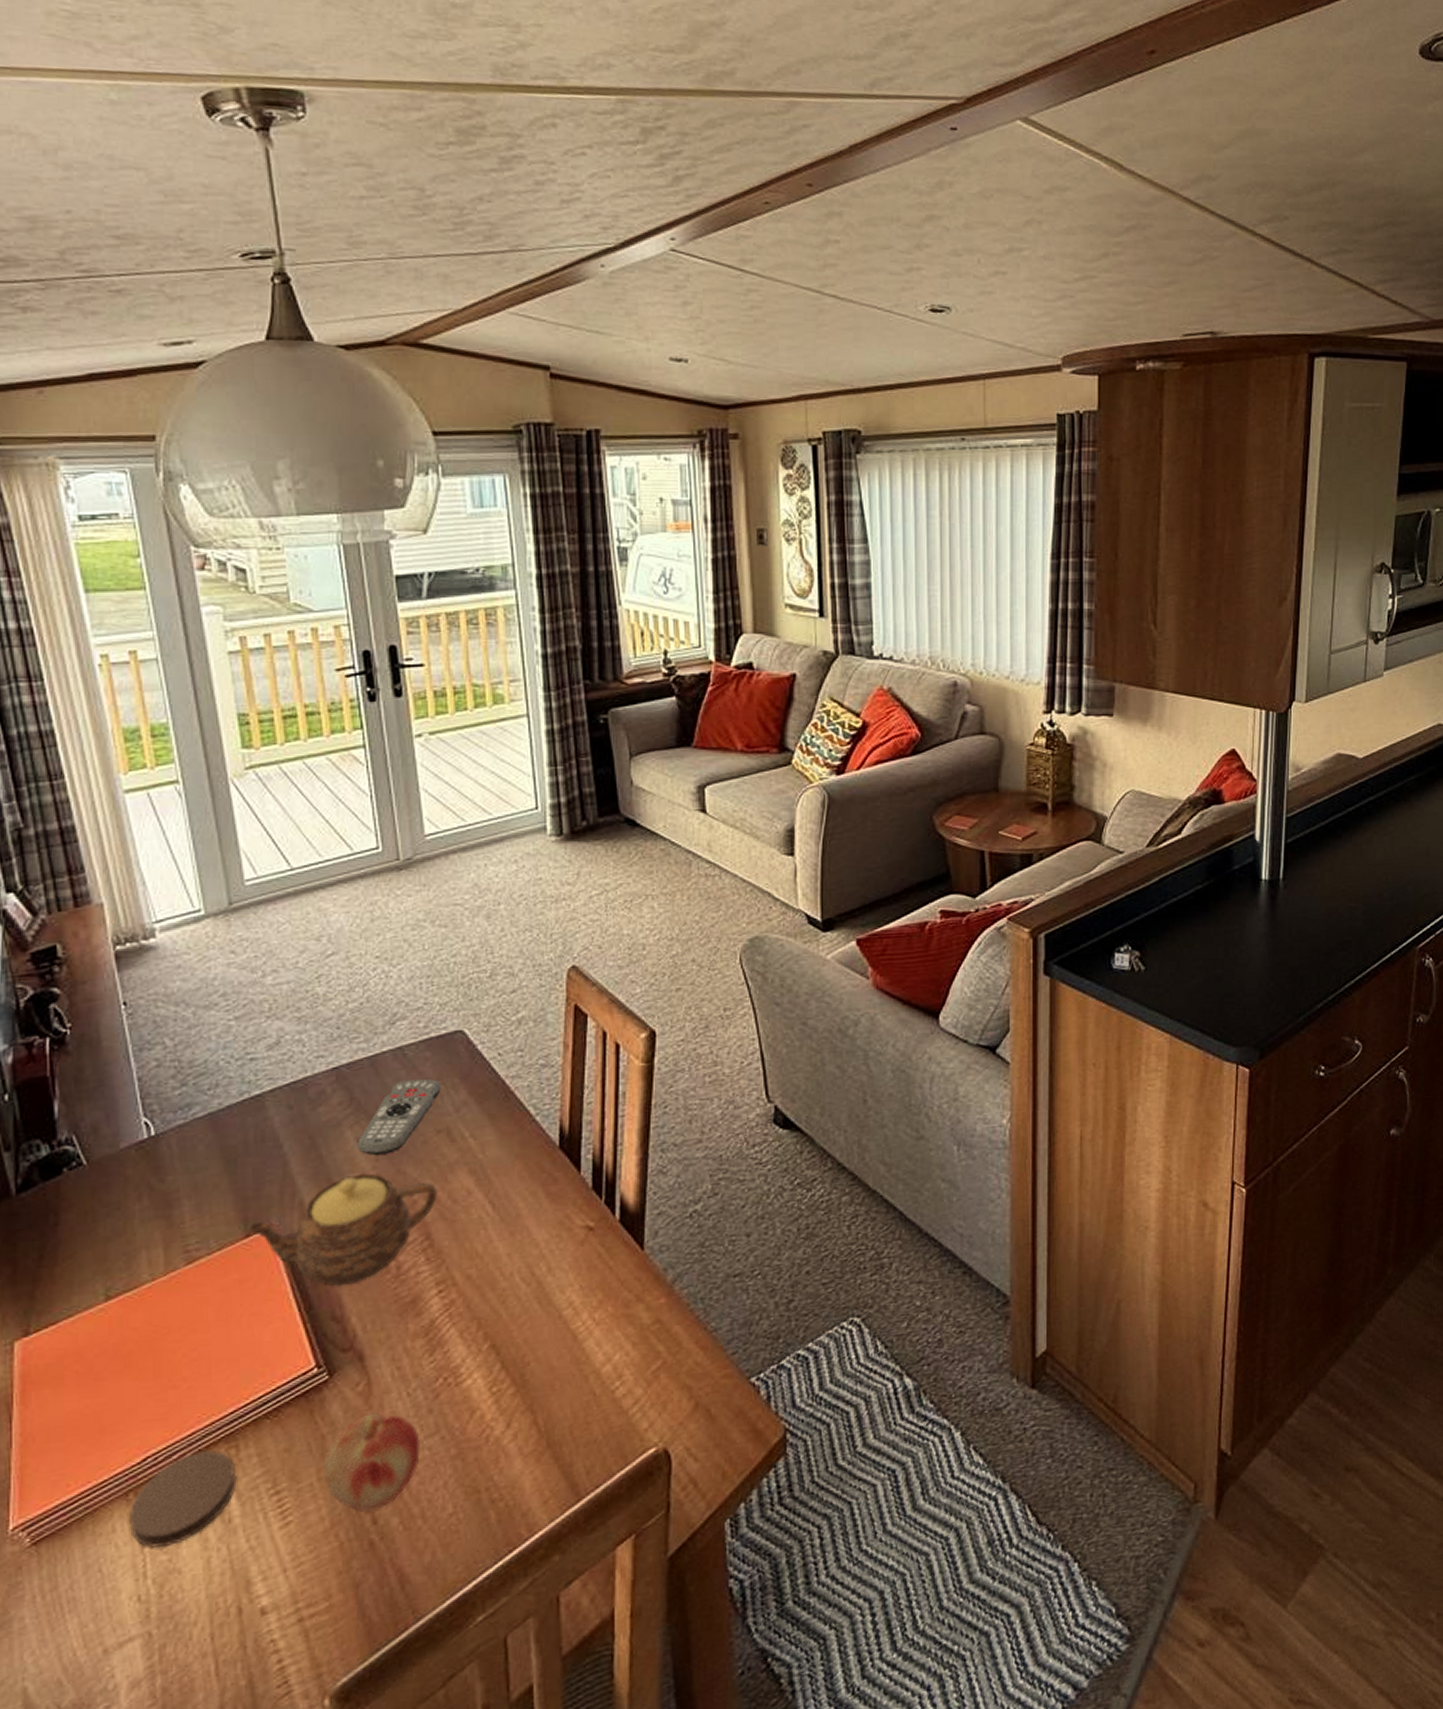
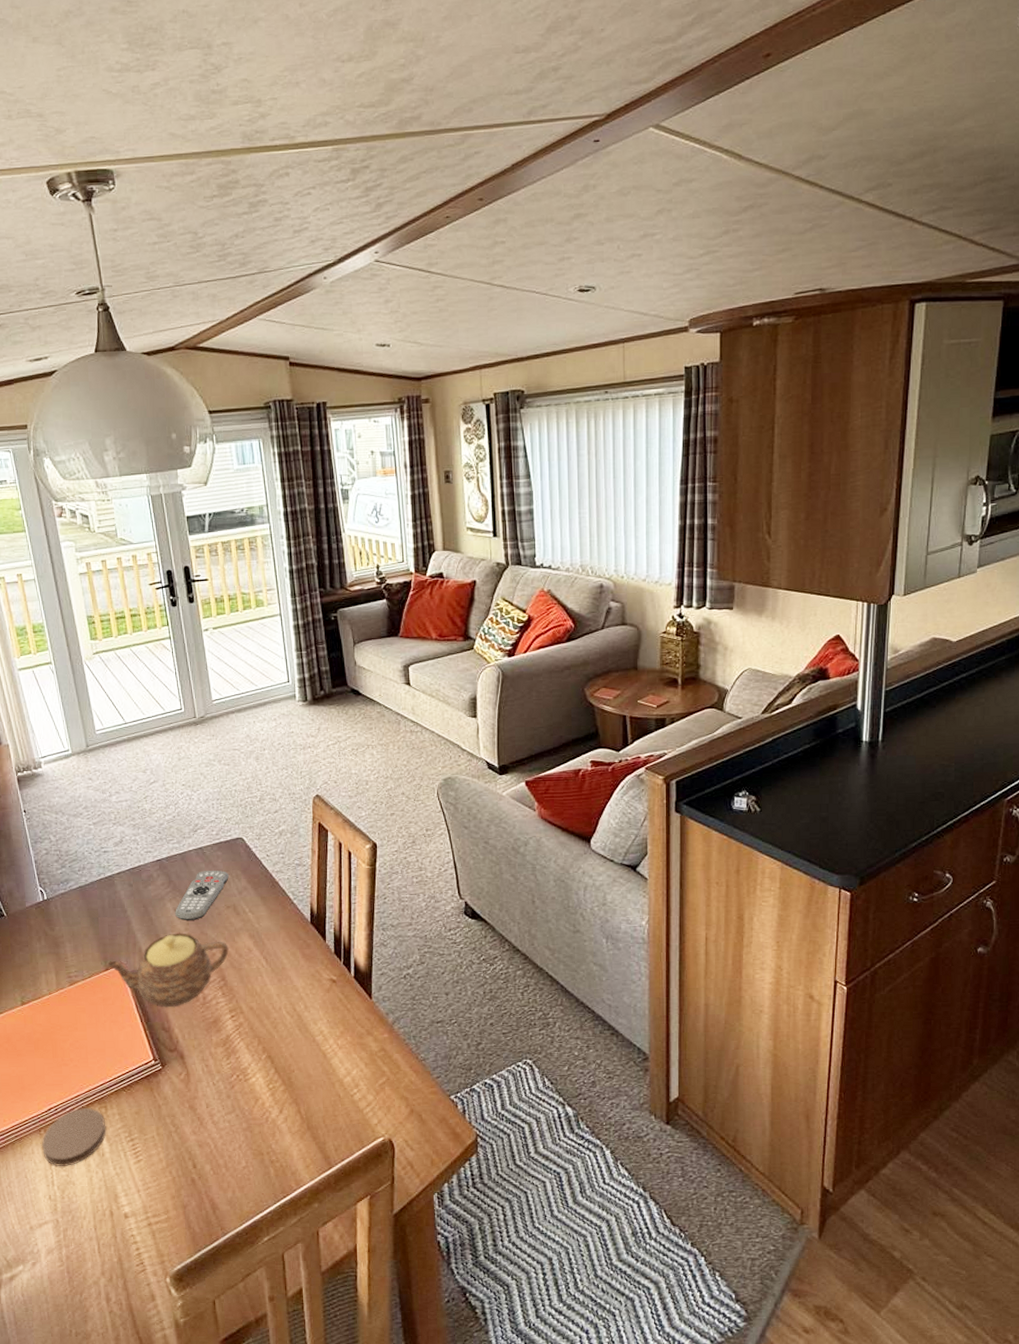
fruit: present [323,1412,420,1512] -> none [160,1094,223,1159]

